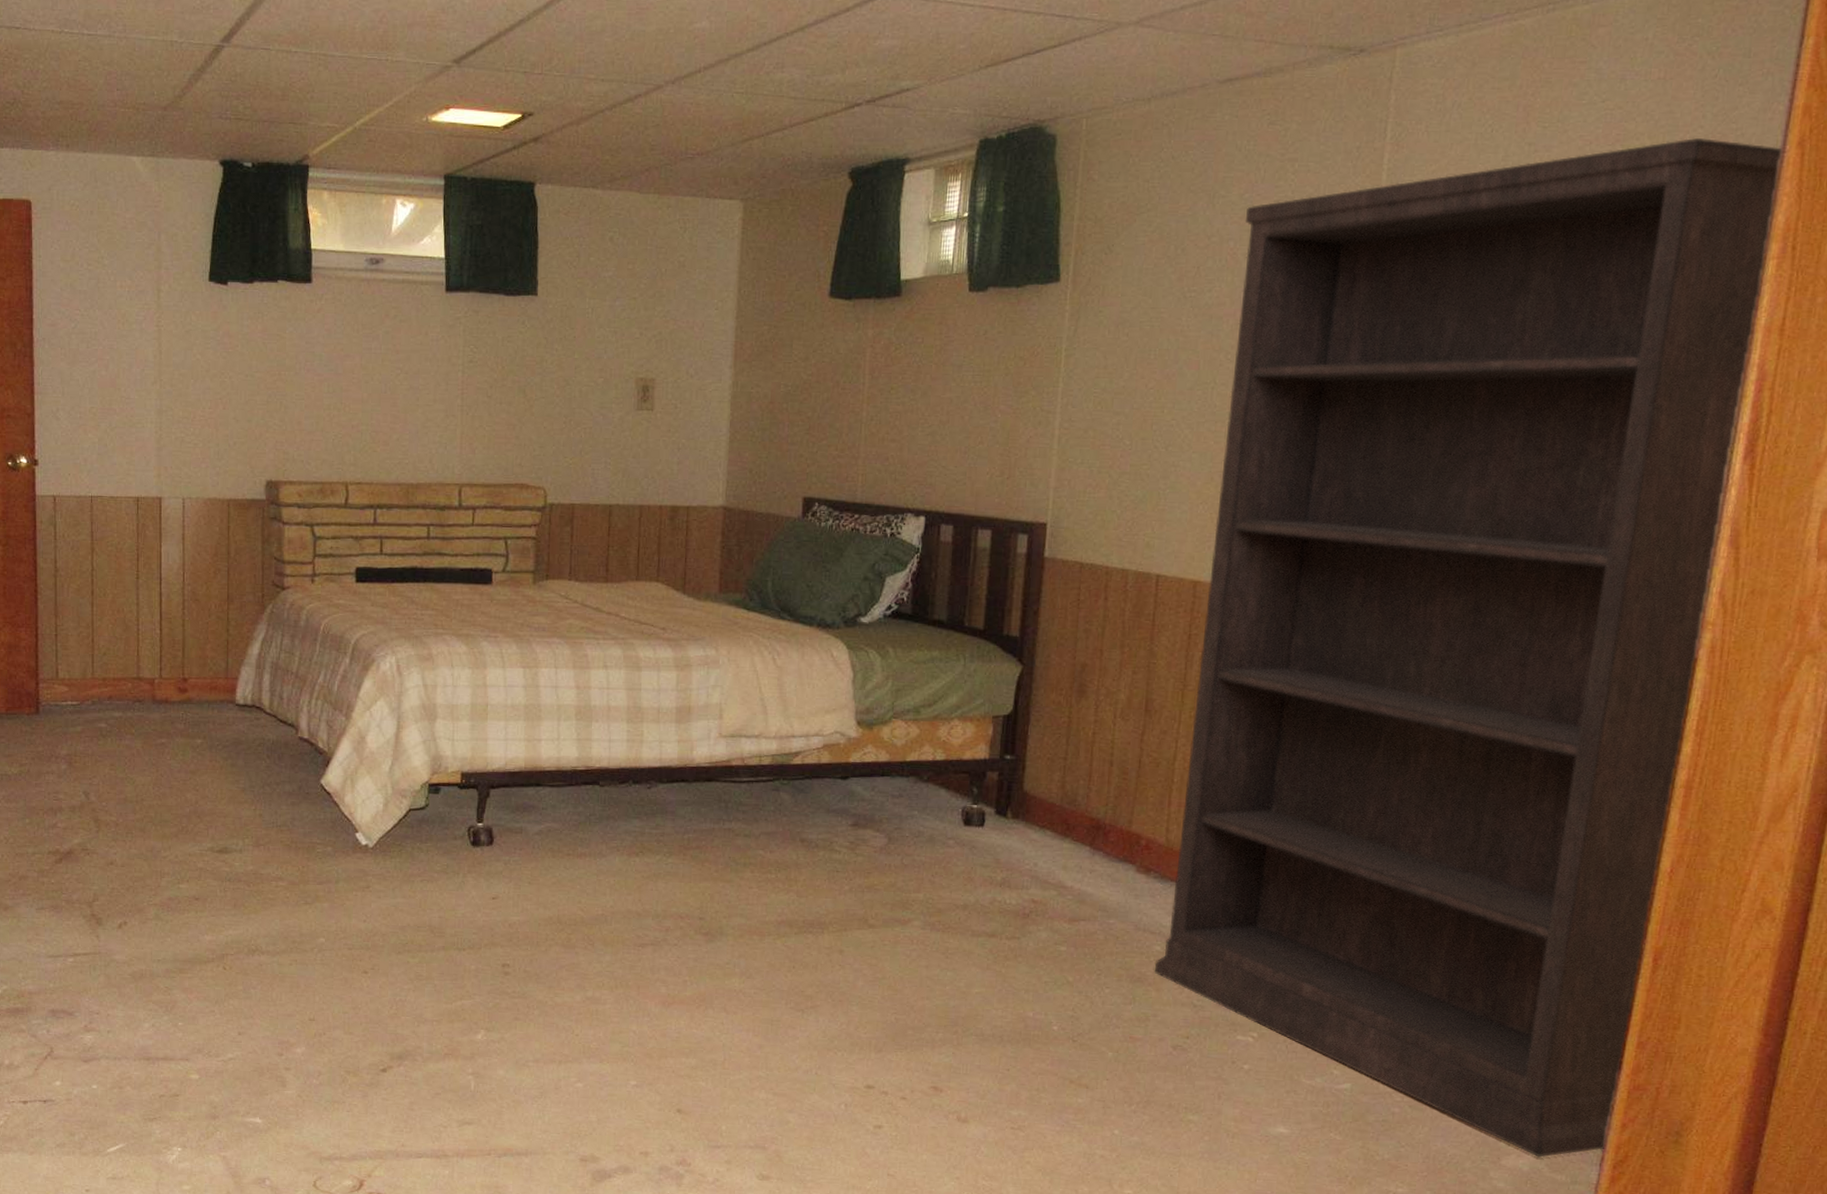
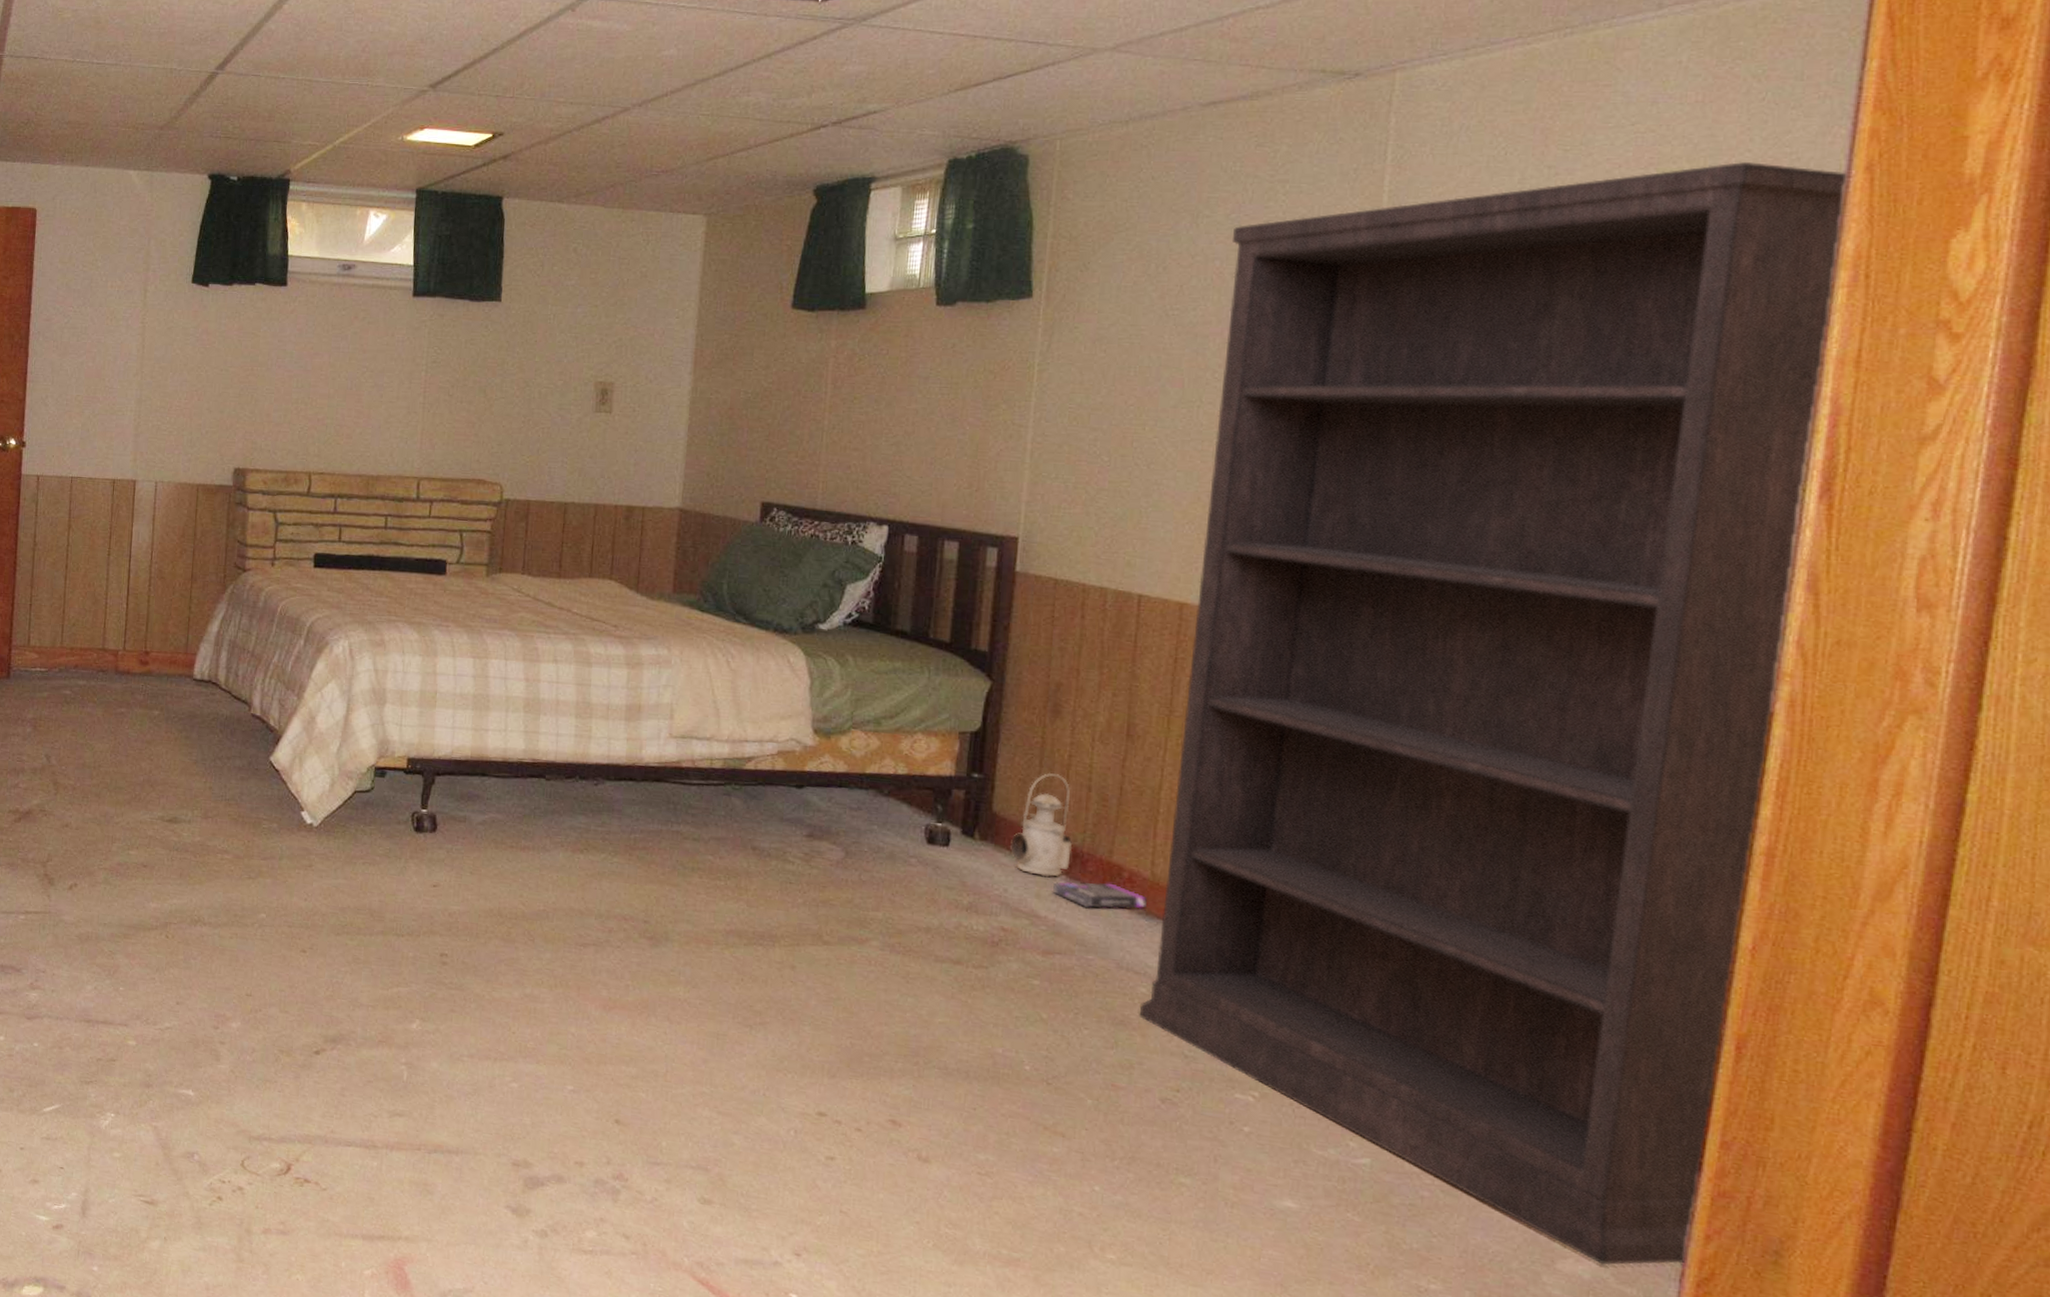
lantern: none [1040,750,1097,850] -> present [1010,772,1073,878]
box: none [1078,851,1163,877] -> present [1053,882,1148,909]

